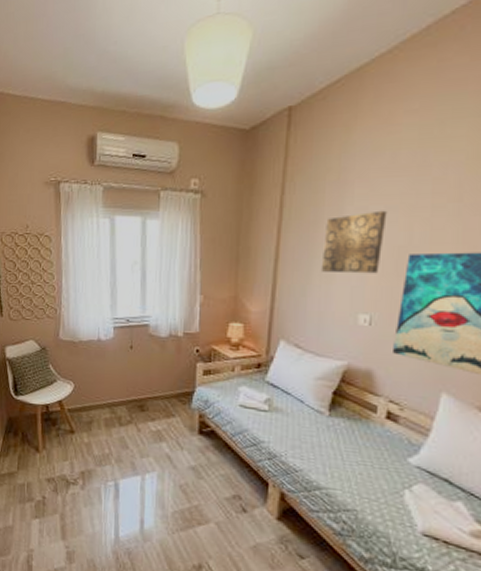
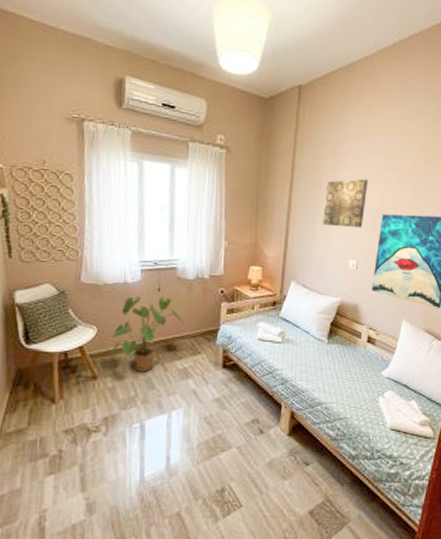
house plant: none [86,352,157,431] -> present [111,295,184,372]

